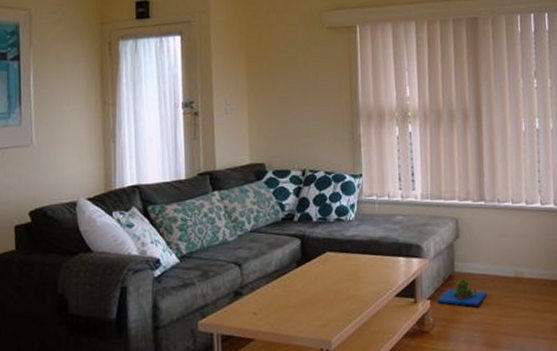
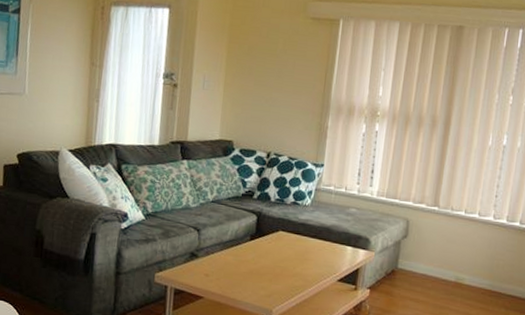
toy house: present [437,278,488,307] -> none [377,275,426,302]

